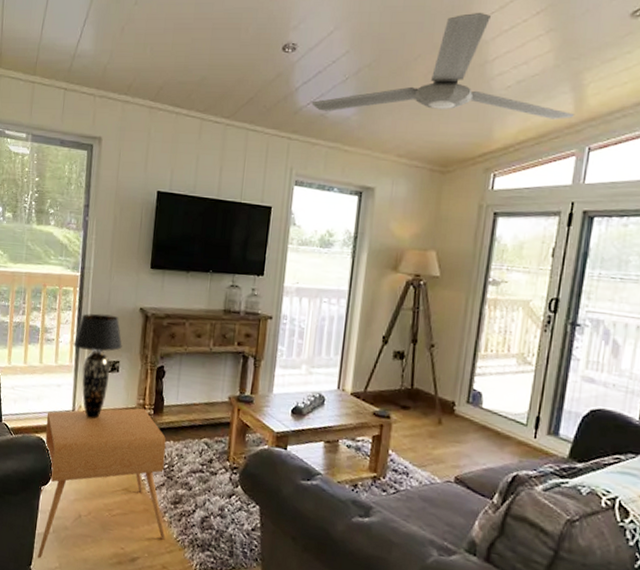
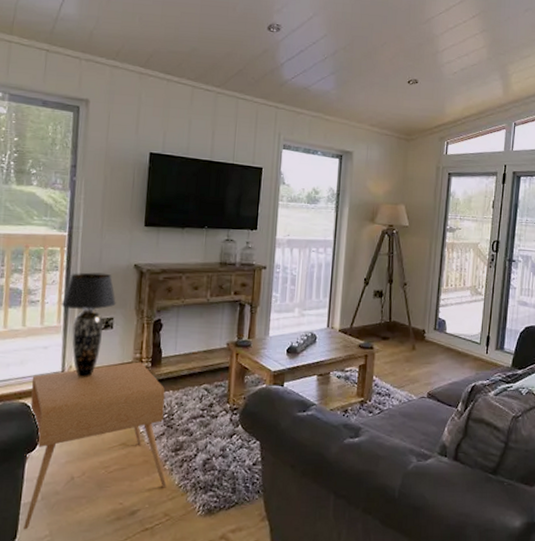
ceiling fan: present [311,12,576,119] -> none [295,11,504,101]

